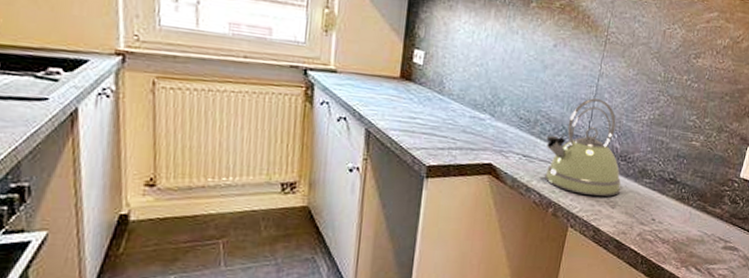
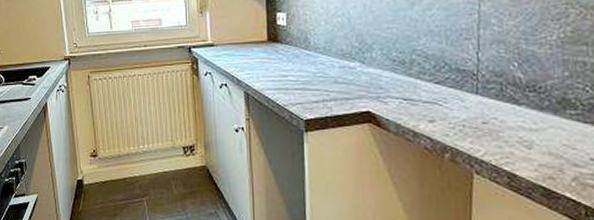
kettle: present [545,98,621,196] -> none [427,26,536,135]

